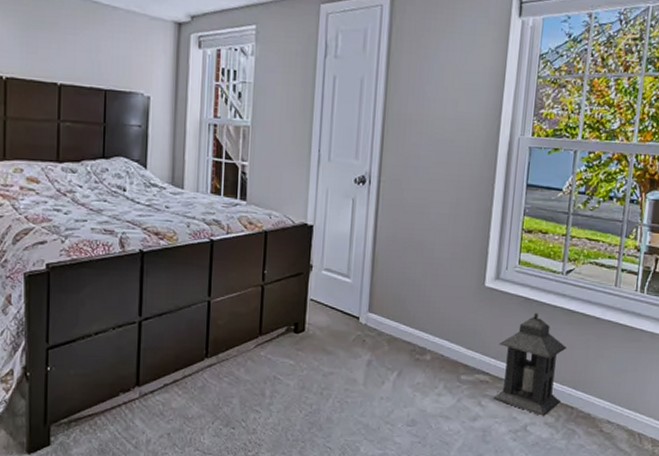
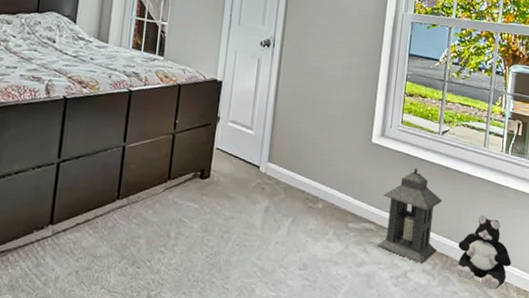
plush toy: none [582,363,646,442] -> present [456,216,512,290]

